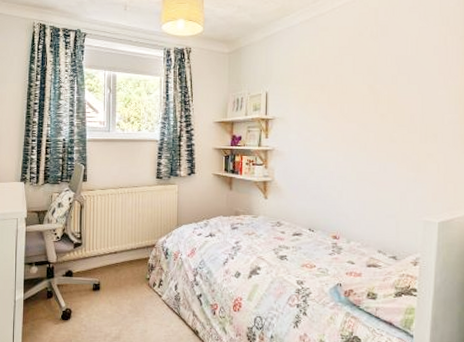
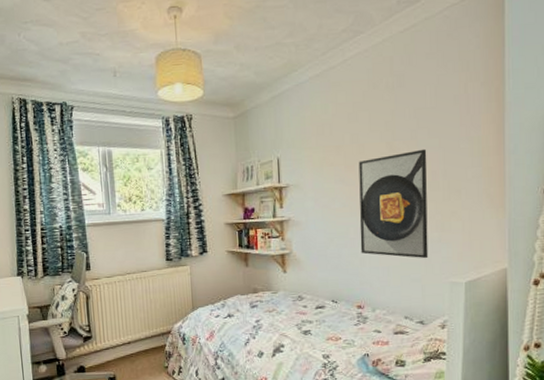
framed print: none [339,93,406,197] -> present [358,149,429,259]

